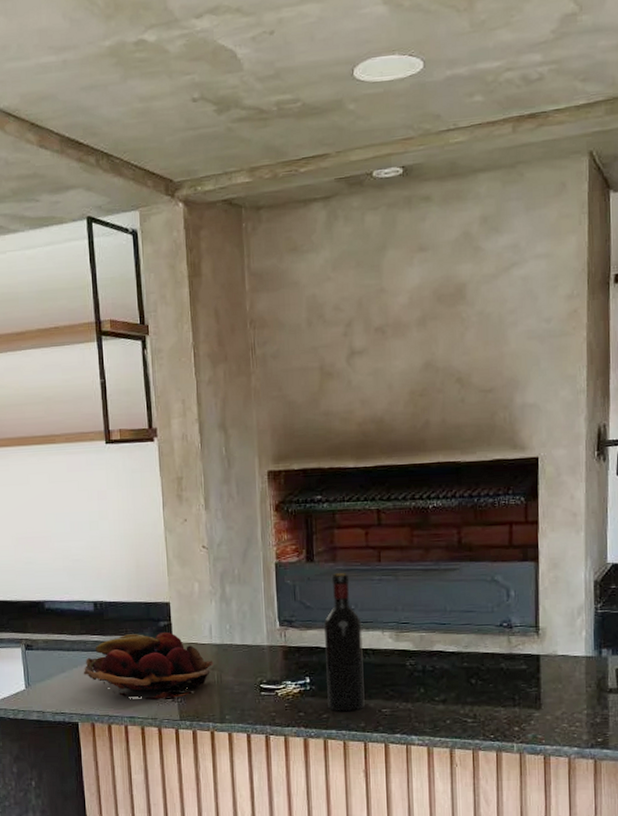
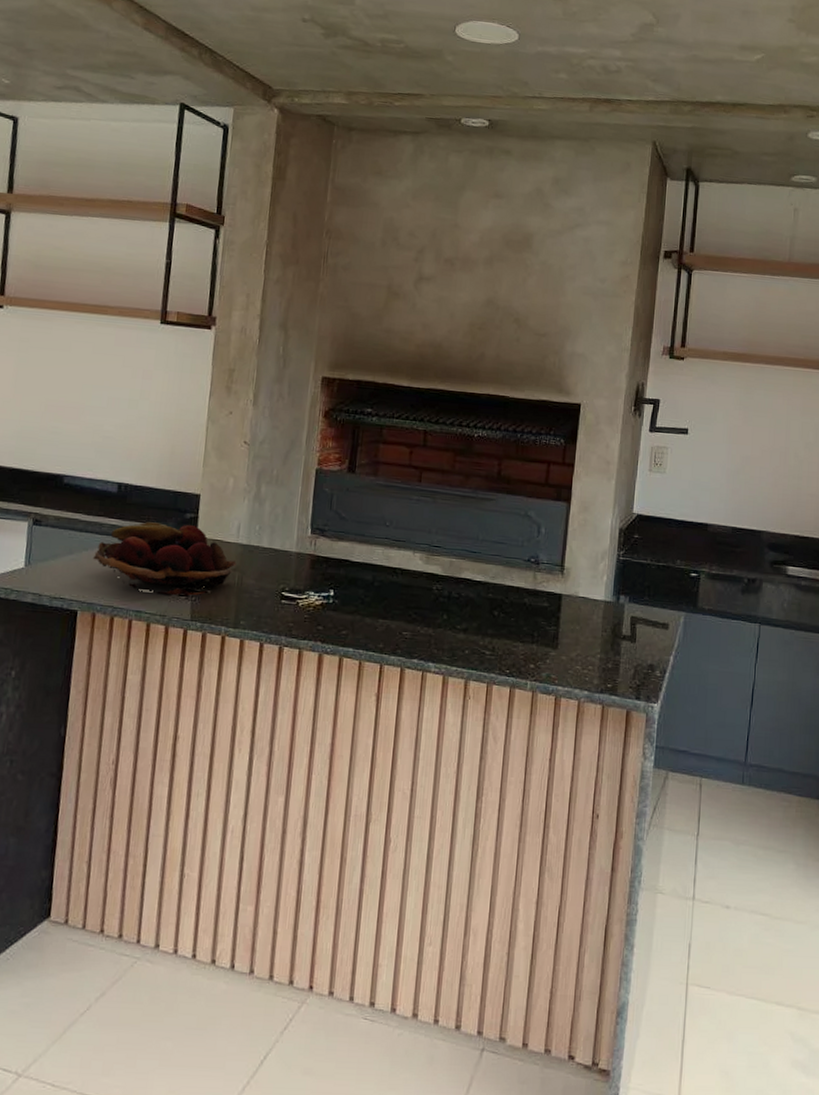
wine bottle: present [324,572,365,712] -> none [348,487,394,631]

